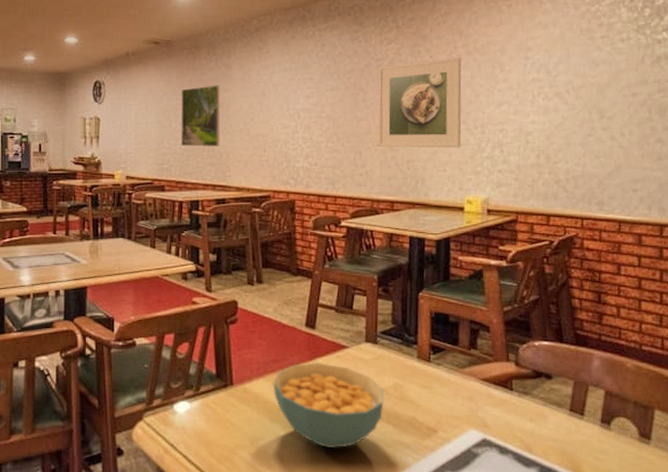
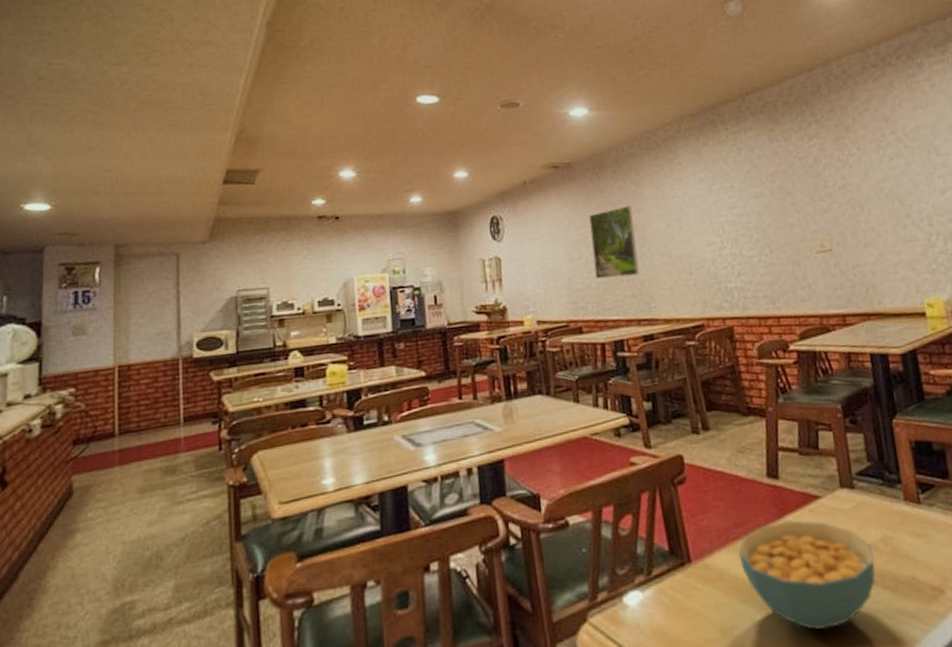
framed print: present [378,58,462,148] -> none [804,146,909,254]

